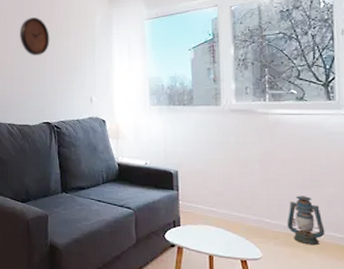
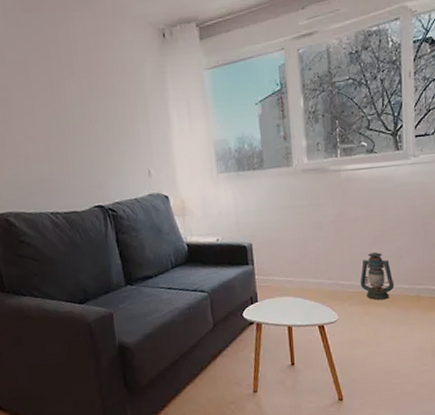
clock: present [20,17,50,55] -> none [49,73,91,123]

